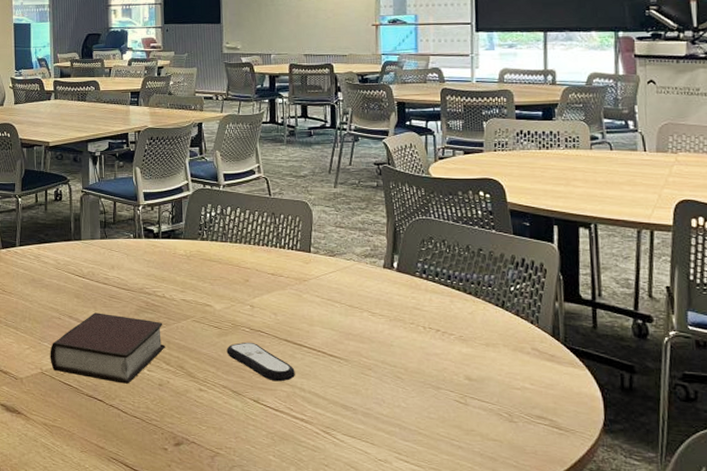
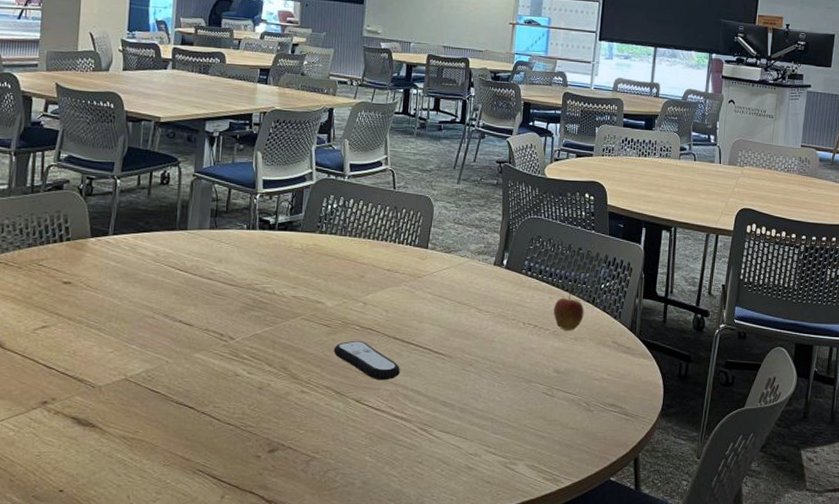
bible: present [50,312,165,384] -> none [137,311,270,388]
fruit: none [457,296,494,337] -> present [553,293,584,331]

